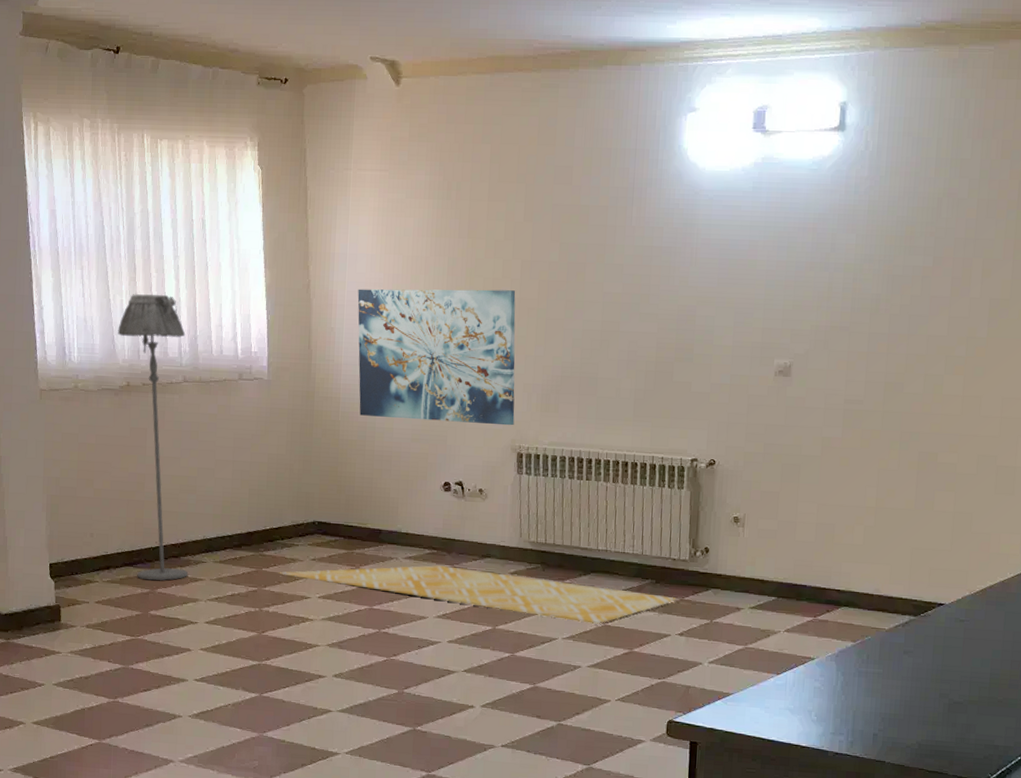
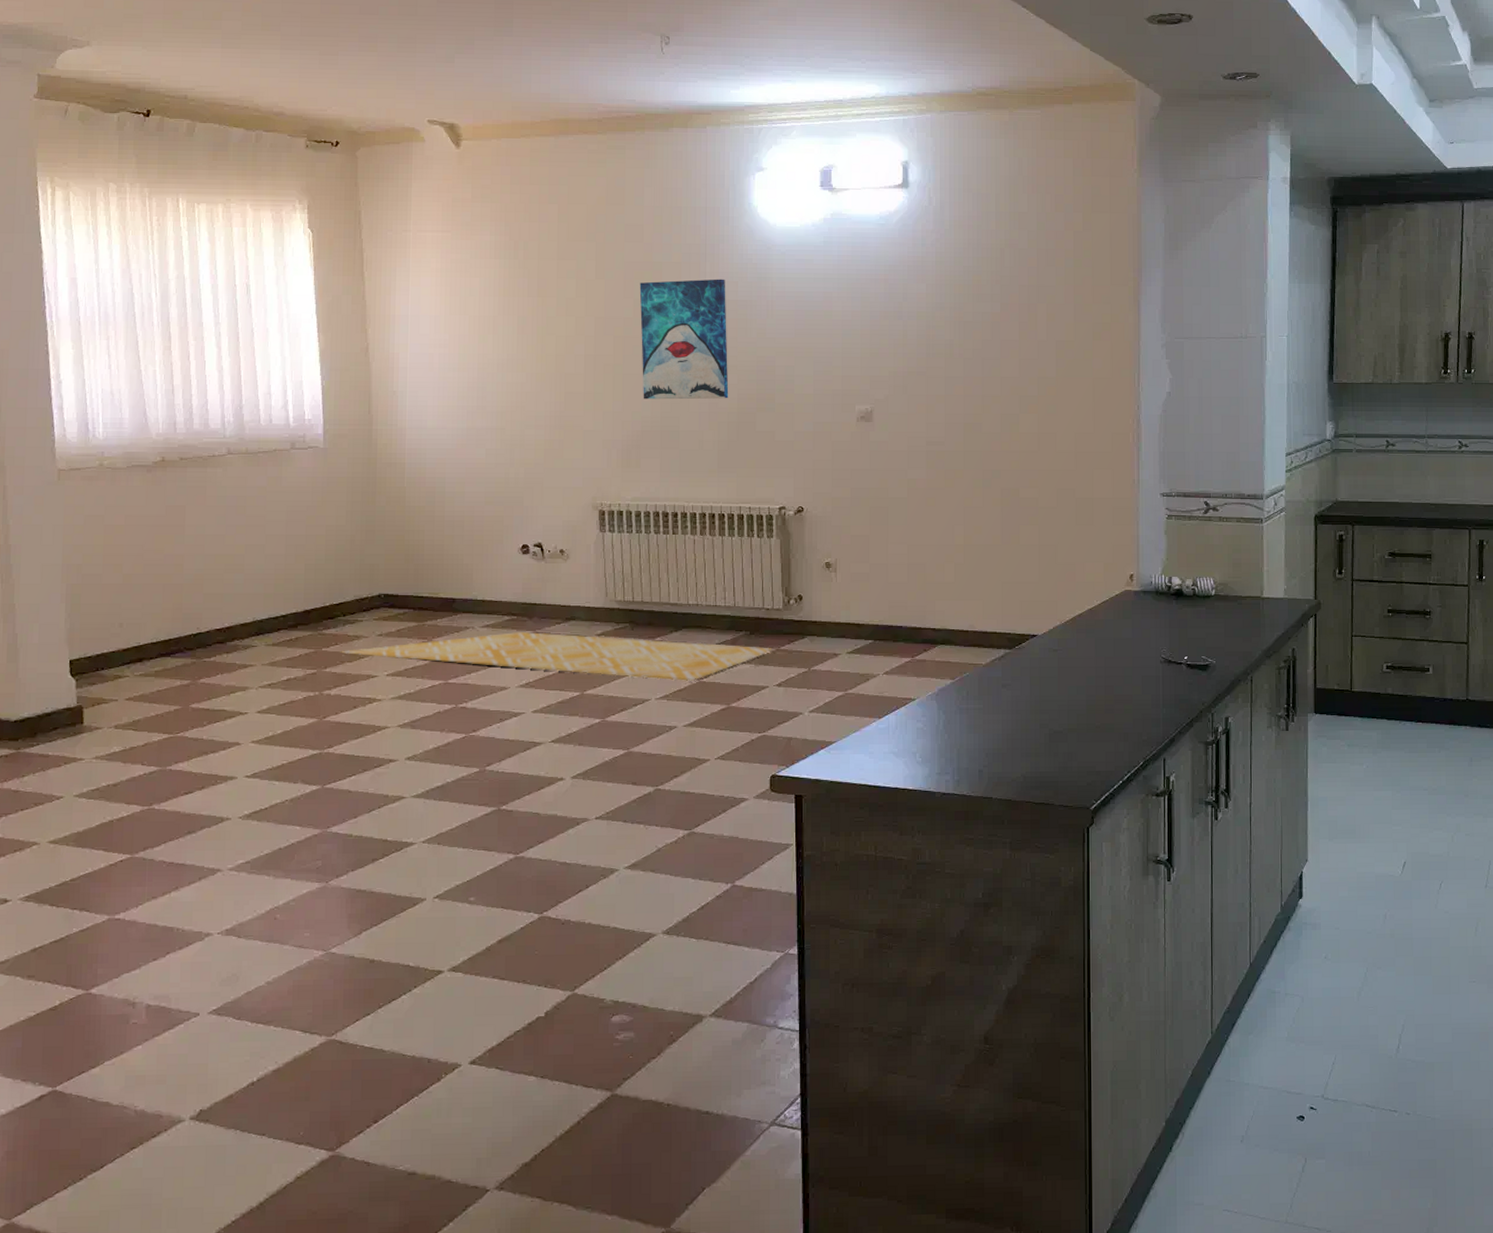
floor lamp: present [118,293,189,581] -> none [150,363,236,671]
wall art: present [357,289,516,426] -> none [421,347,595,483]
wall art: none [564,224,651,347] -> present [639,279,729,400]

